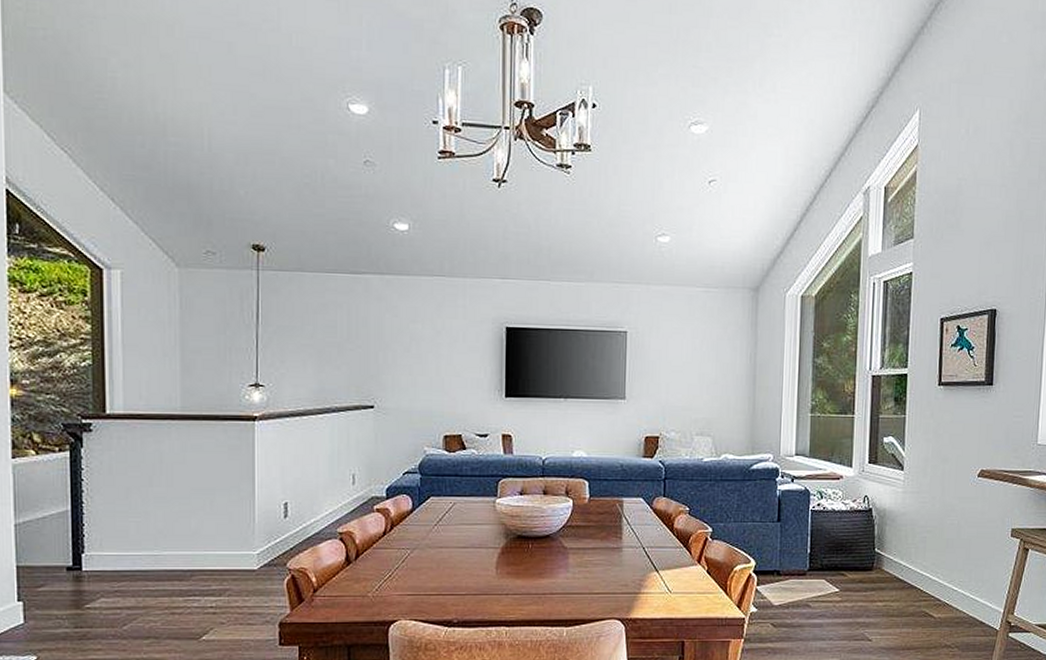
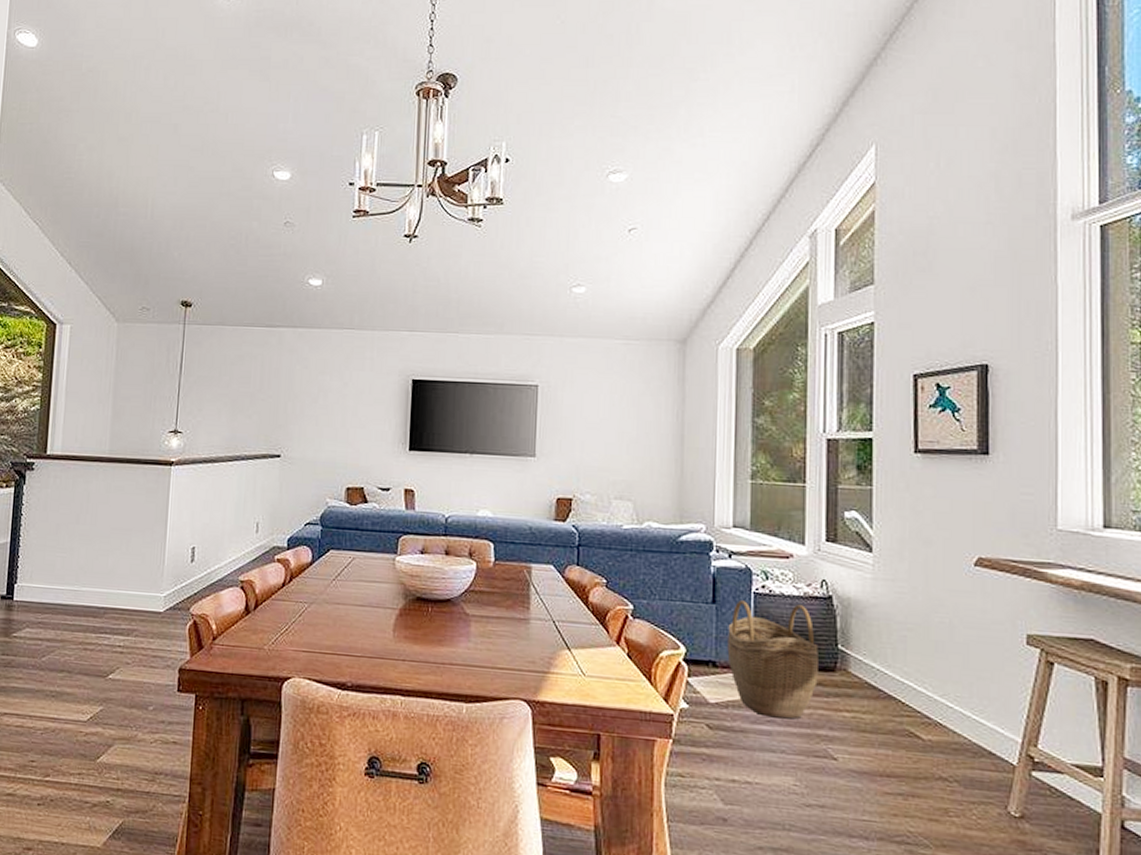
woven basket: none [789,518,861,612] -> present [727,600,820,720]

